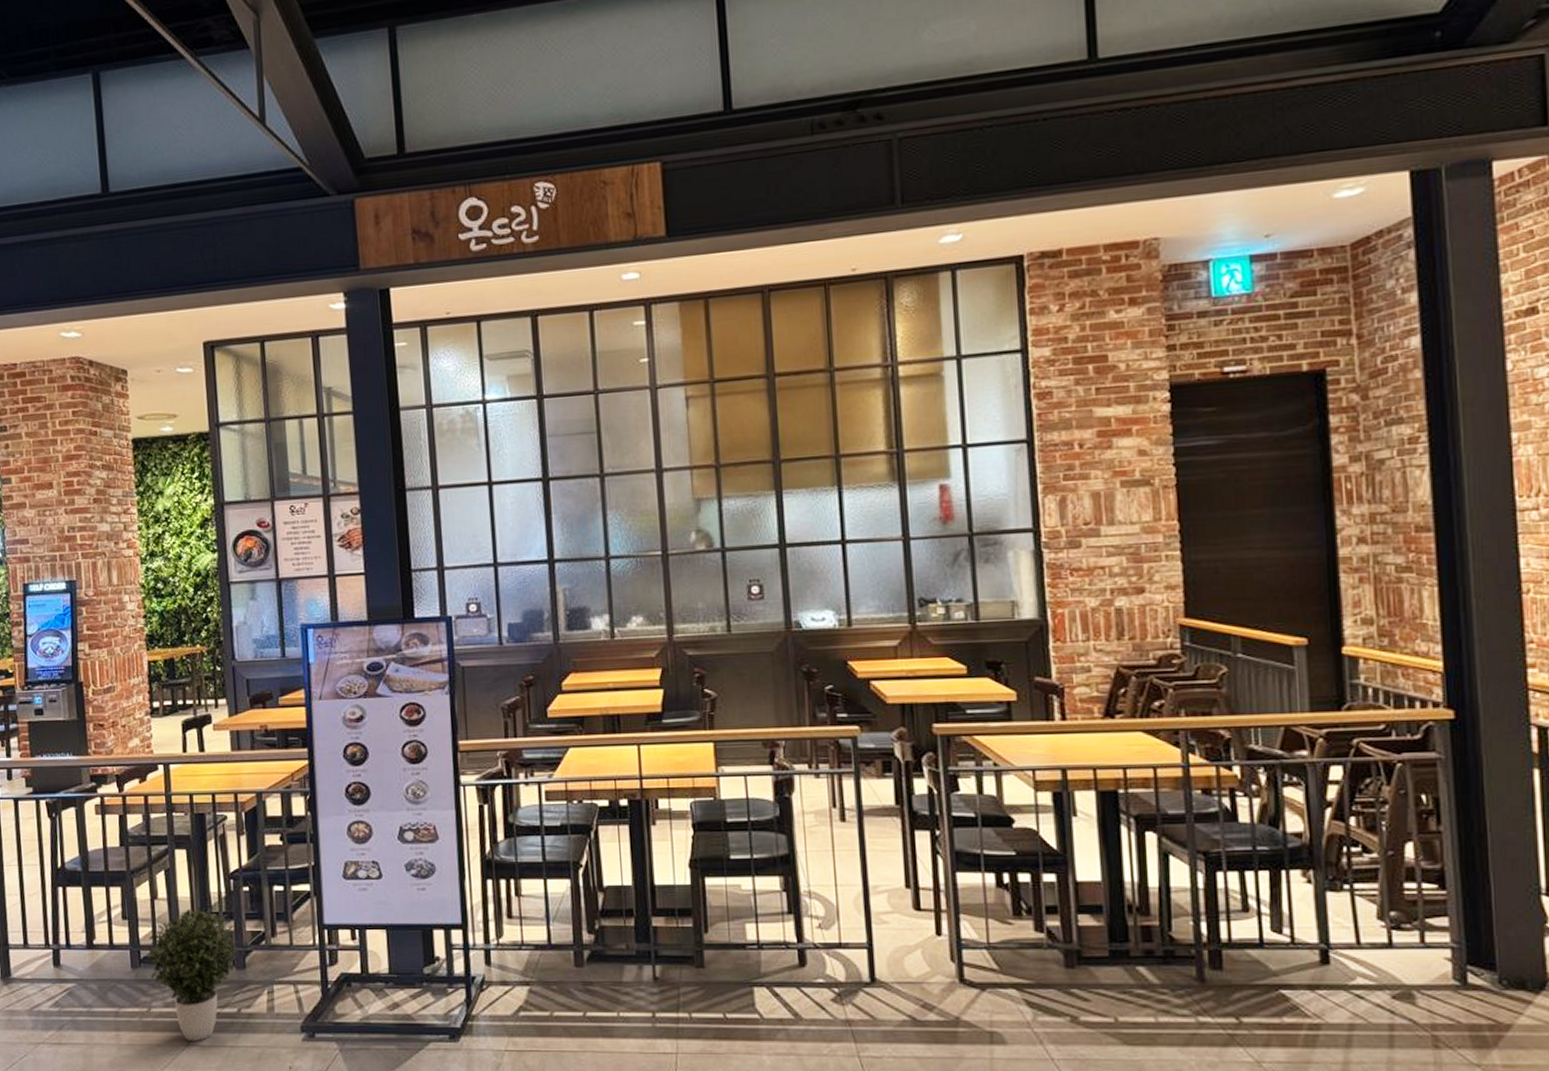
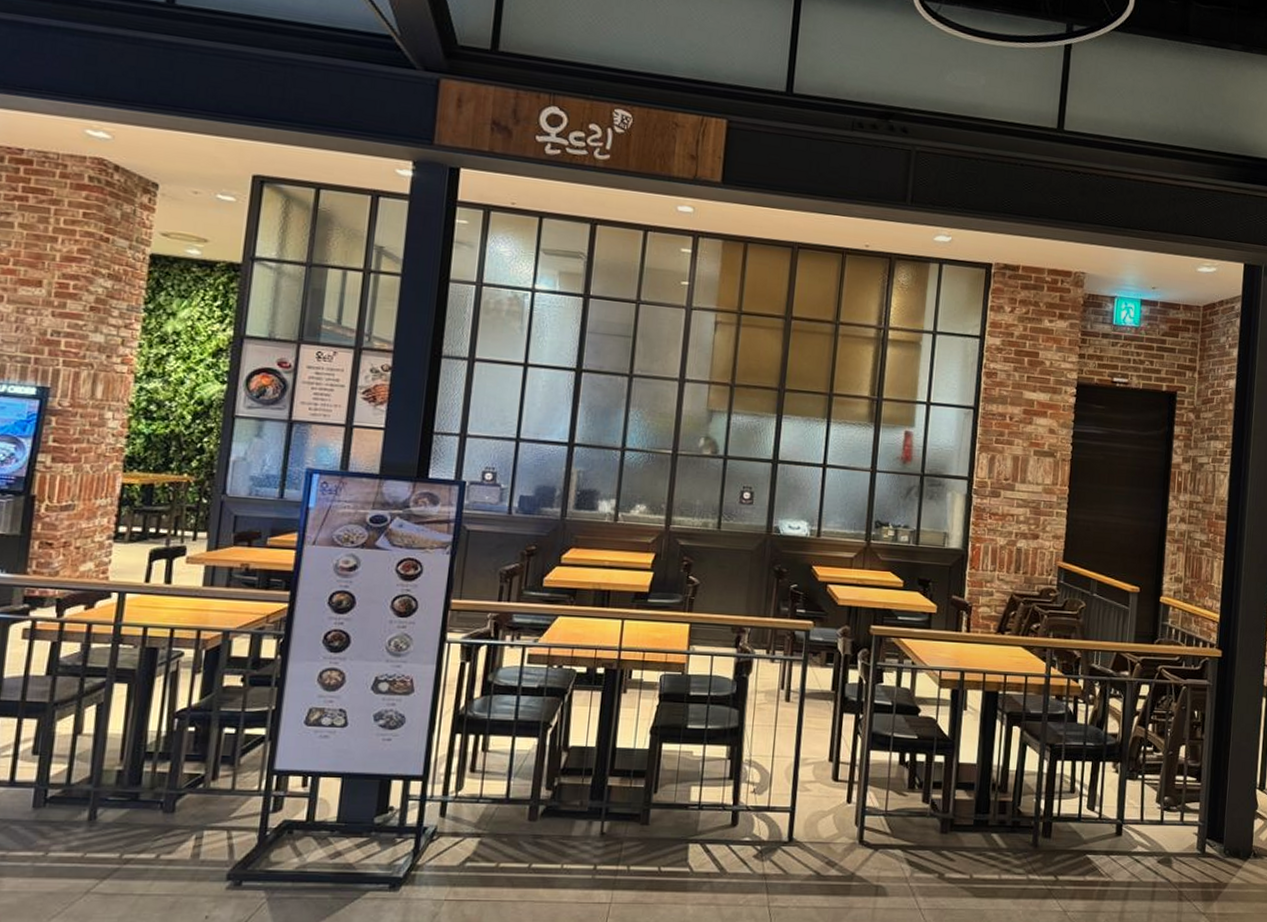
potted plant: present [147,907,239,1041] -> none [53,745,169,889]

